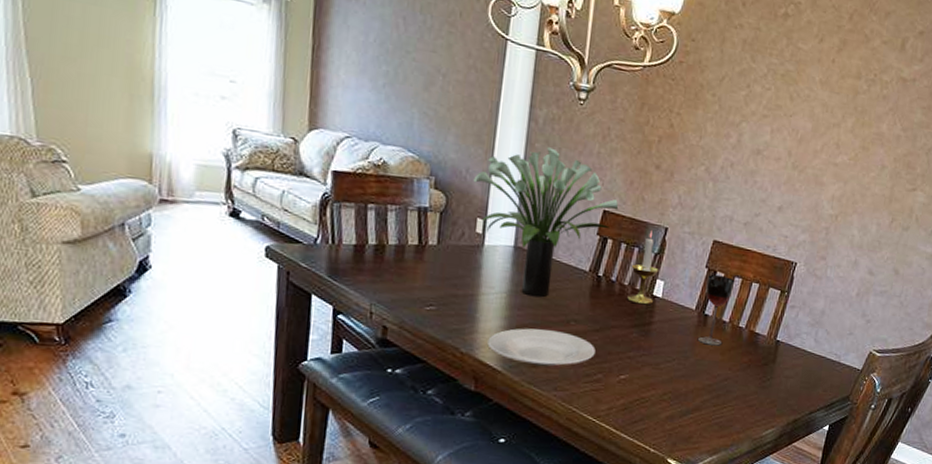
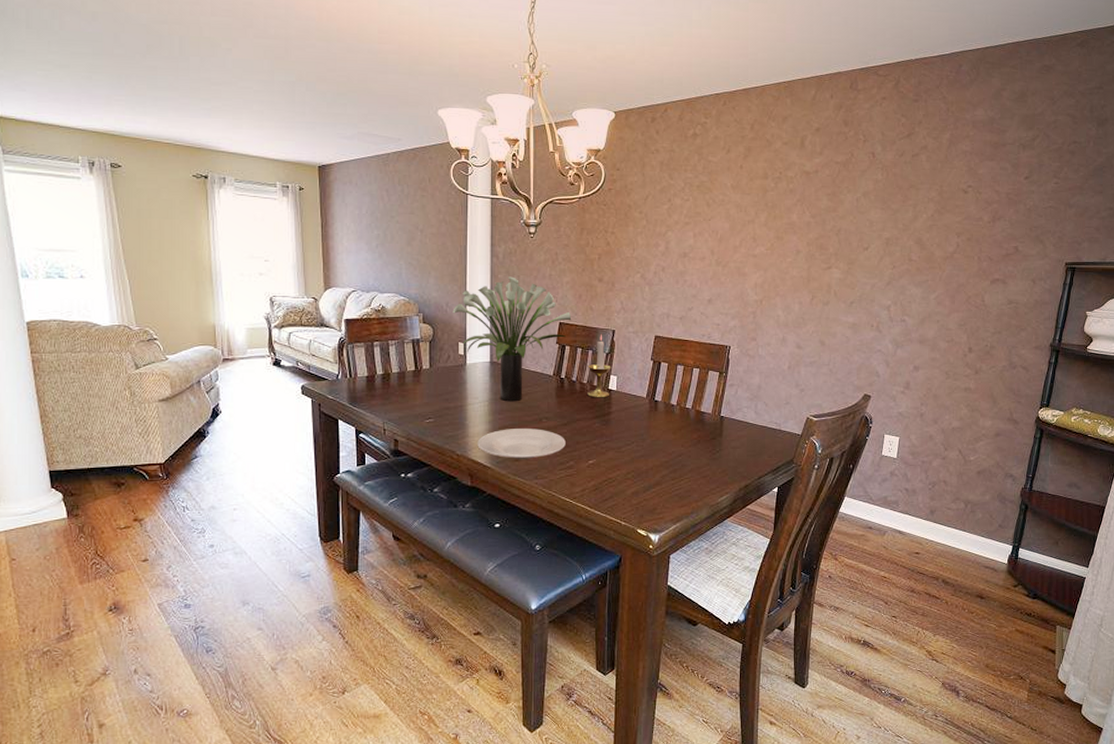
wineglass: present [697,274,735,346] -> none [651,365,678,427]

